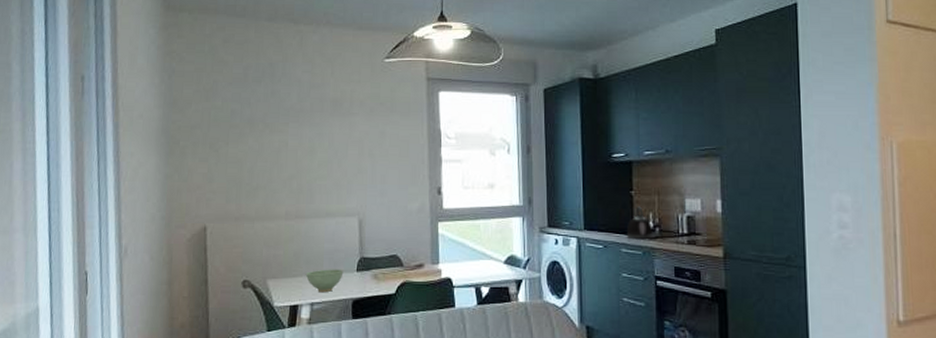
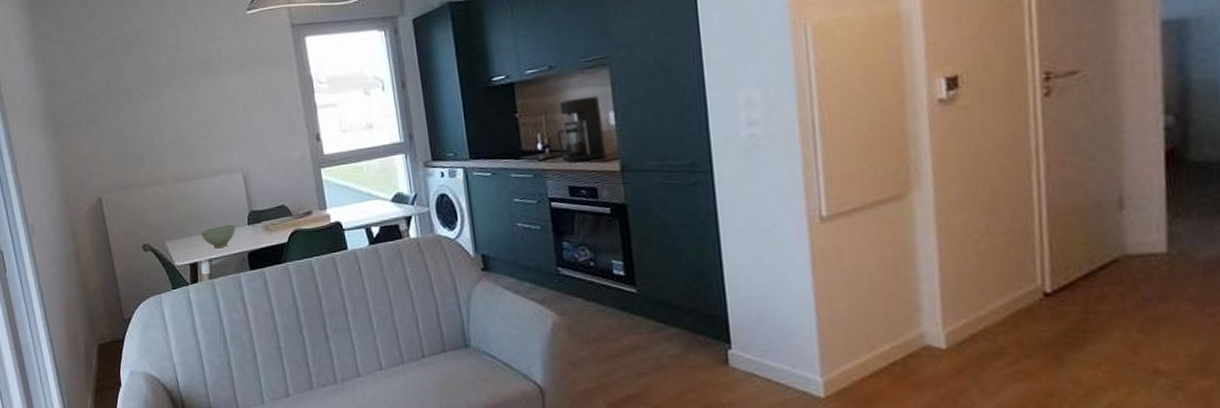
kettle: present [626,206,655,241] -> none [514,128,545,165]
coffee maker: none [668,183,711,245] -> present [557,95,606,163]

